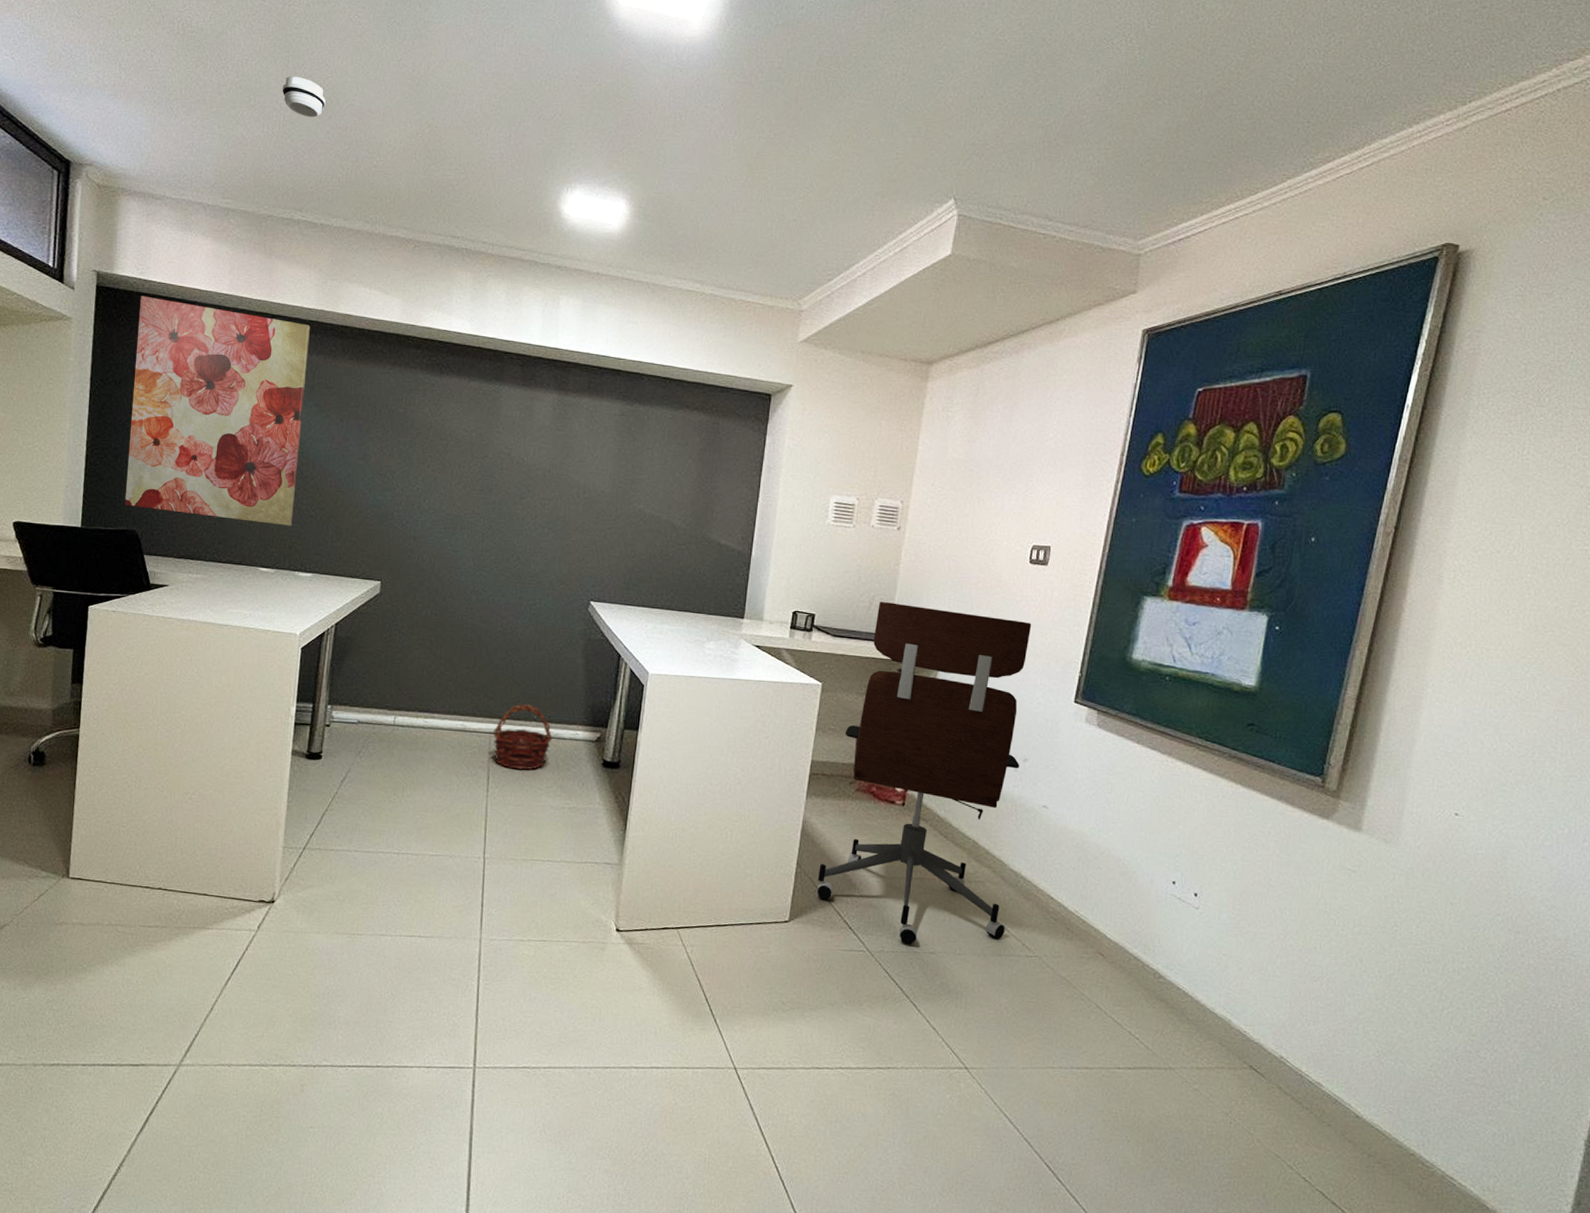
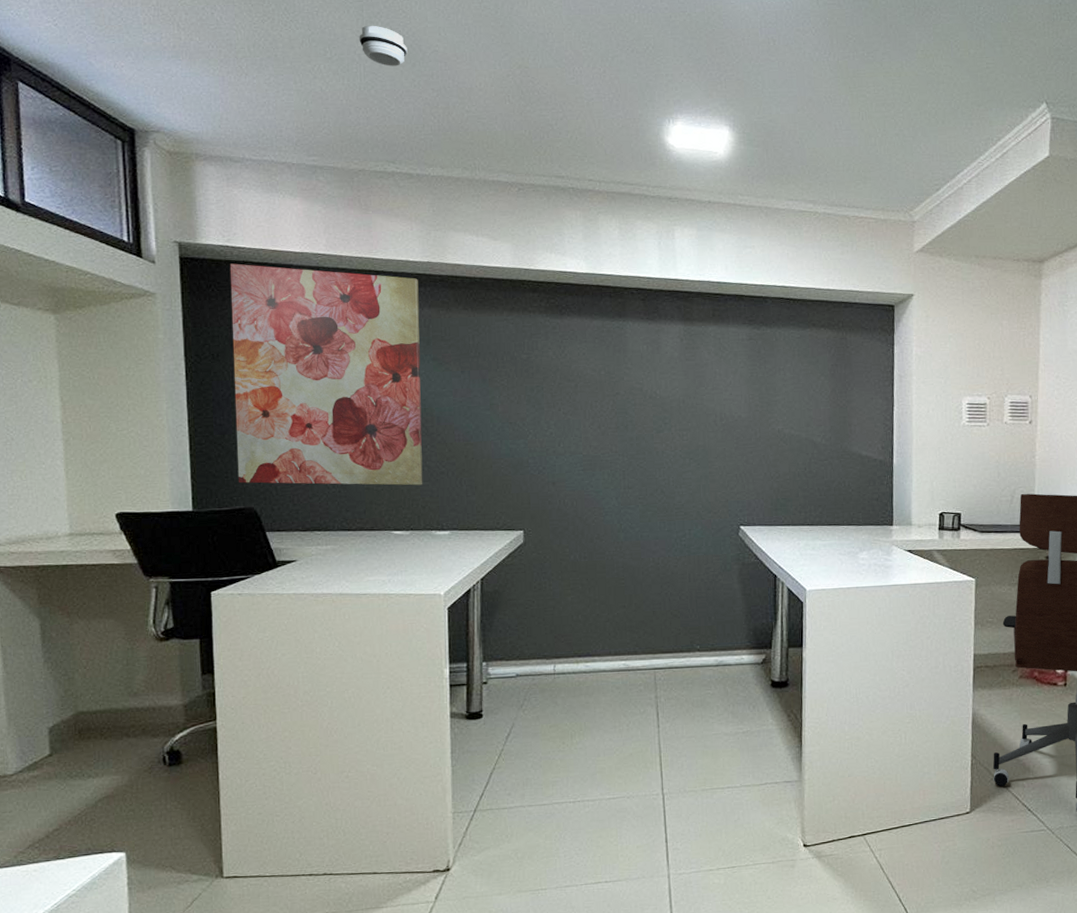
basket: present [492,704,553,770] -> none [656,635,718,702]

